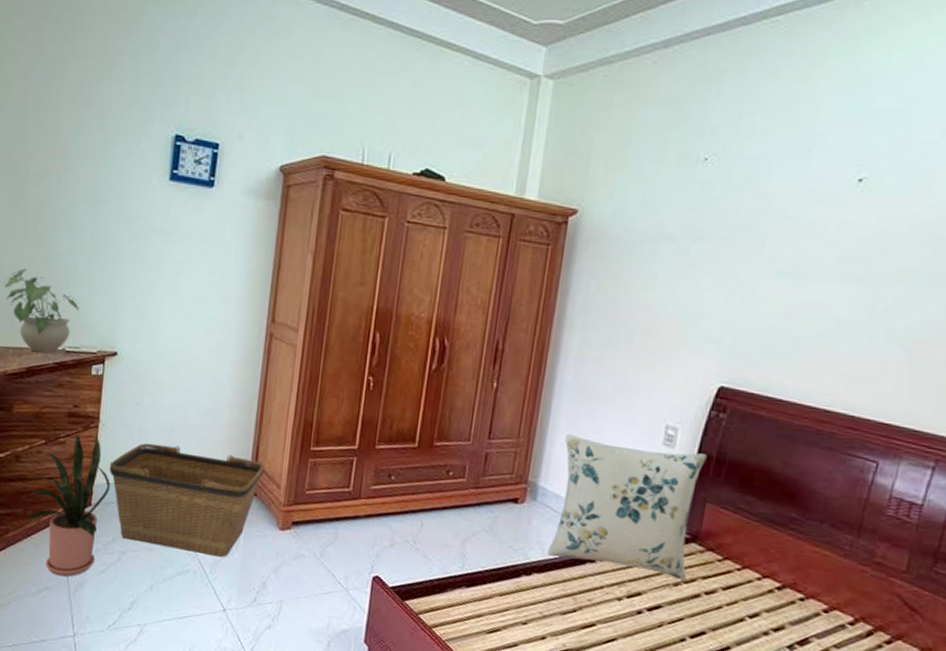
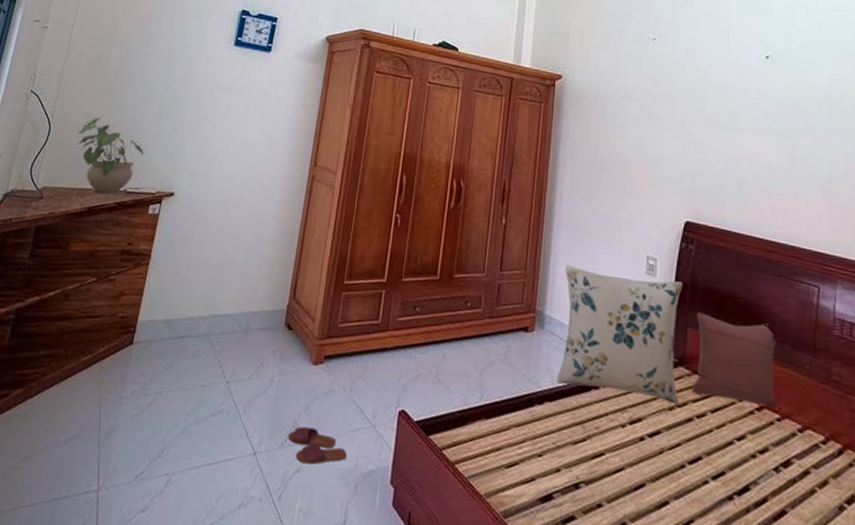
house plant: present [21,434,110,577] -> none [64,272,154,422]
bicycle basket: present [109,443,265,557] -> none [154,279,302,395]
slippers: none [257,587,319,622] -> present [288,426,347,465]
pillow: none [702,487,813,587] -> present [691,312,779,407]

